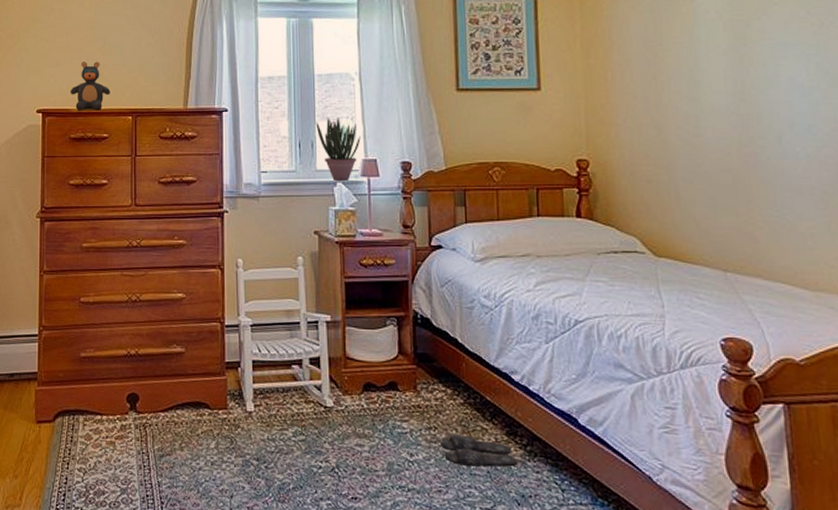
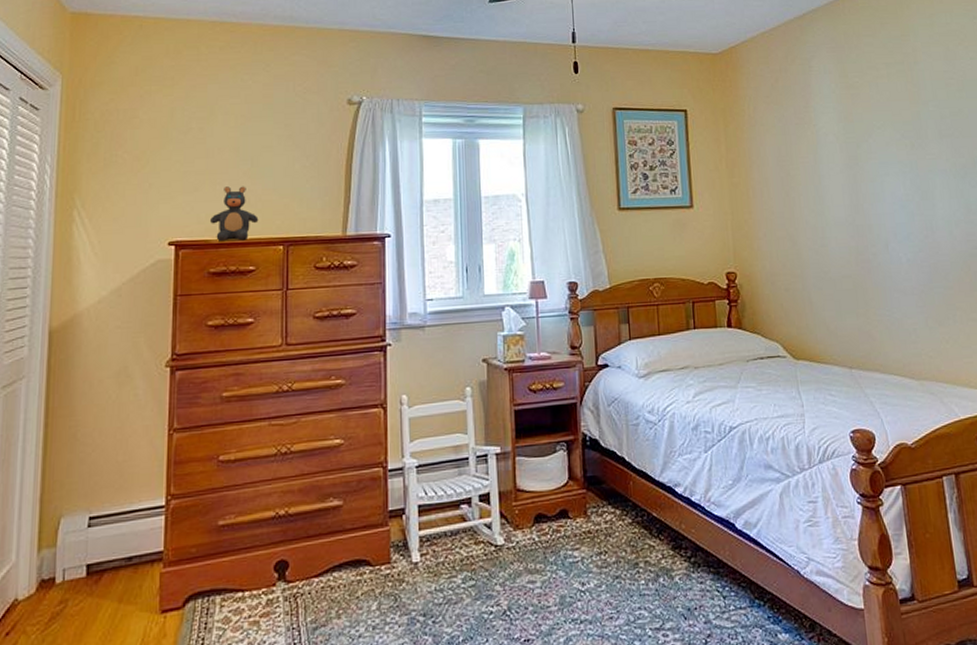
potted plant: present [316,118,361,182] -> none [483,240,528,306]
slippers: present [440,434,518,467] -> none [611,555,683,588]

